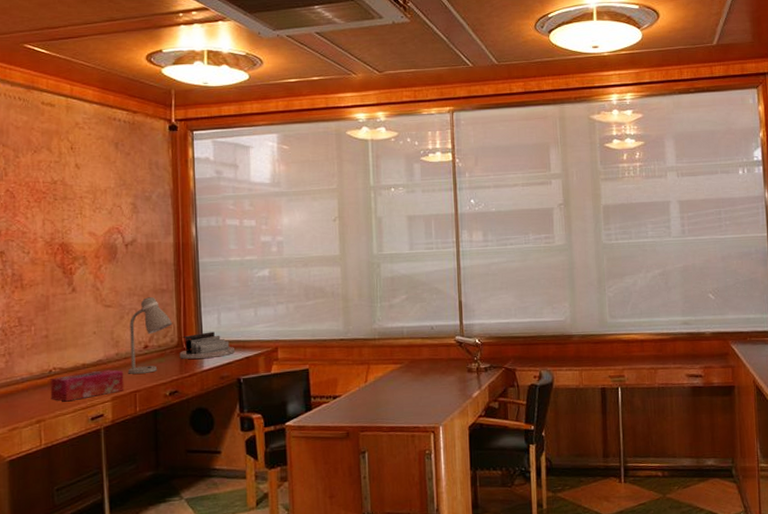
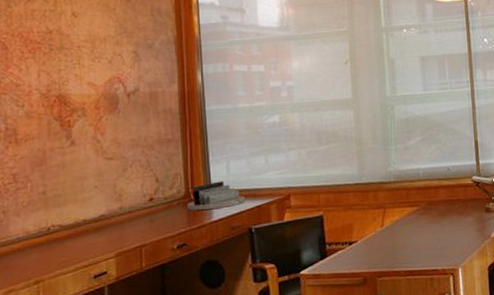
tissue box: present [50,369,124,402] -> none [48,224,129,260]
desk lamp: present [127,296,172,374] -> none [132,147,179,229]

